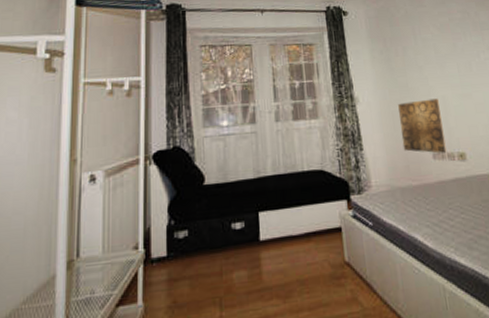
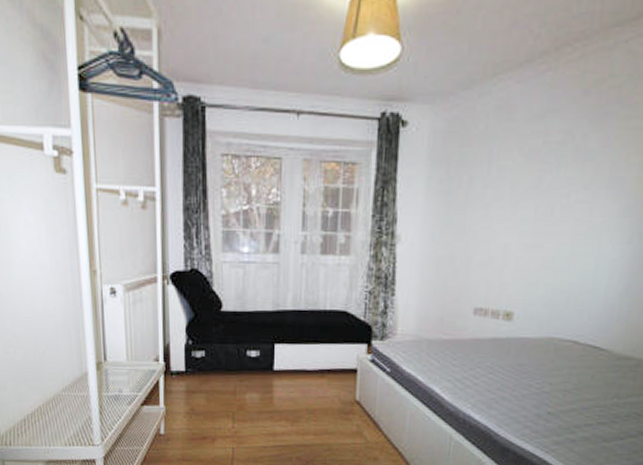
wall art: present [398,98,447,154] -> none [441,246,498,310]

